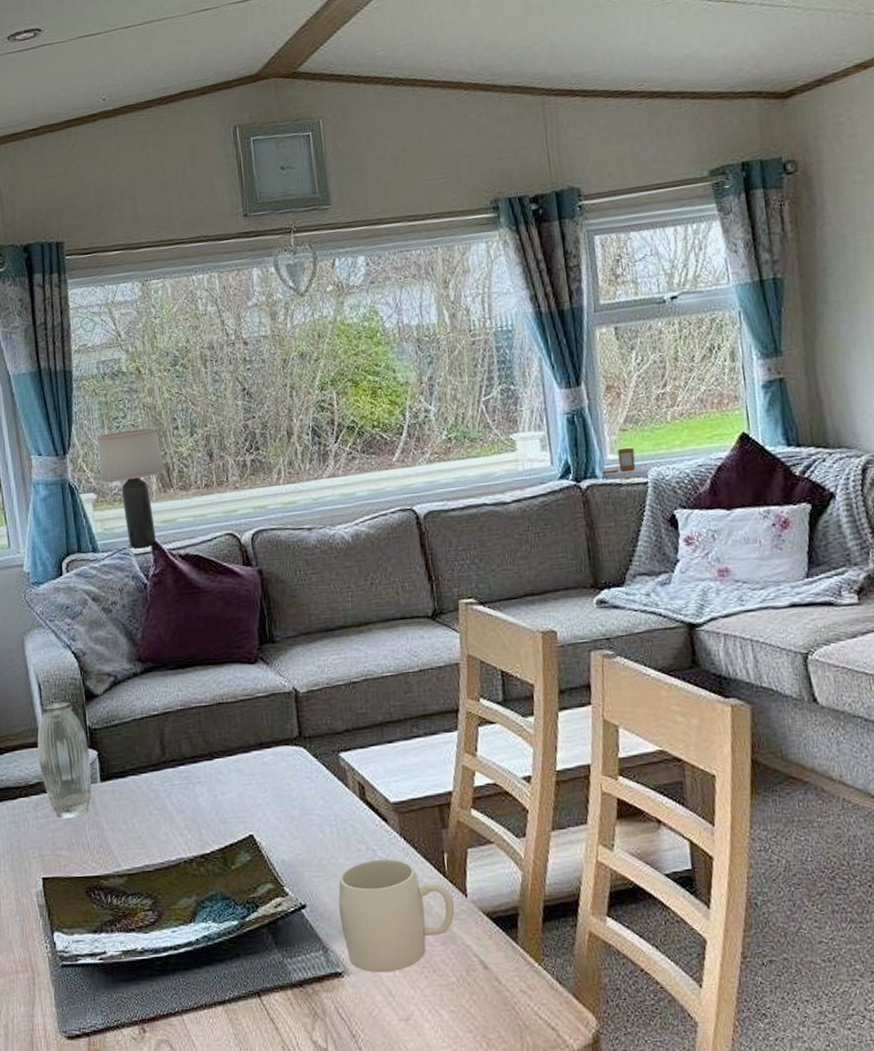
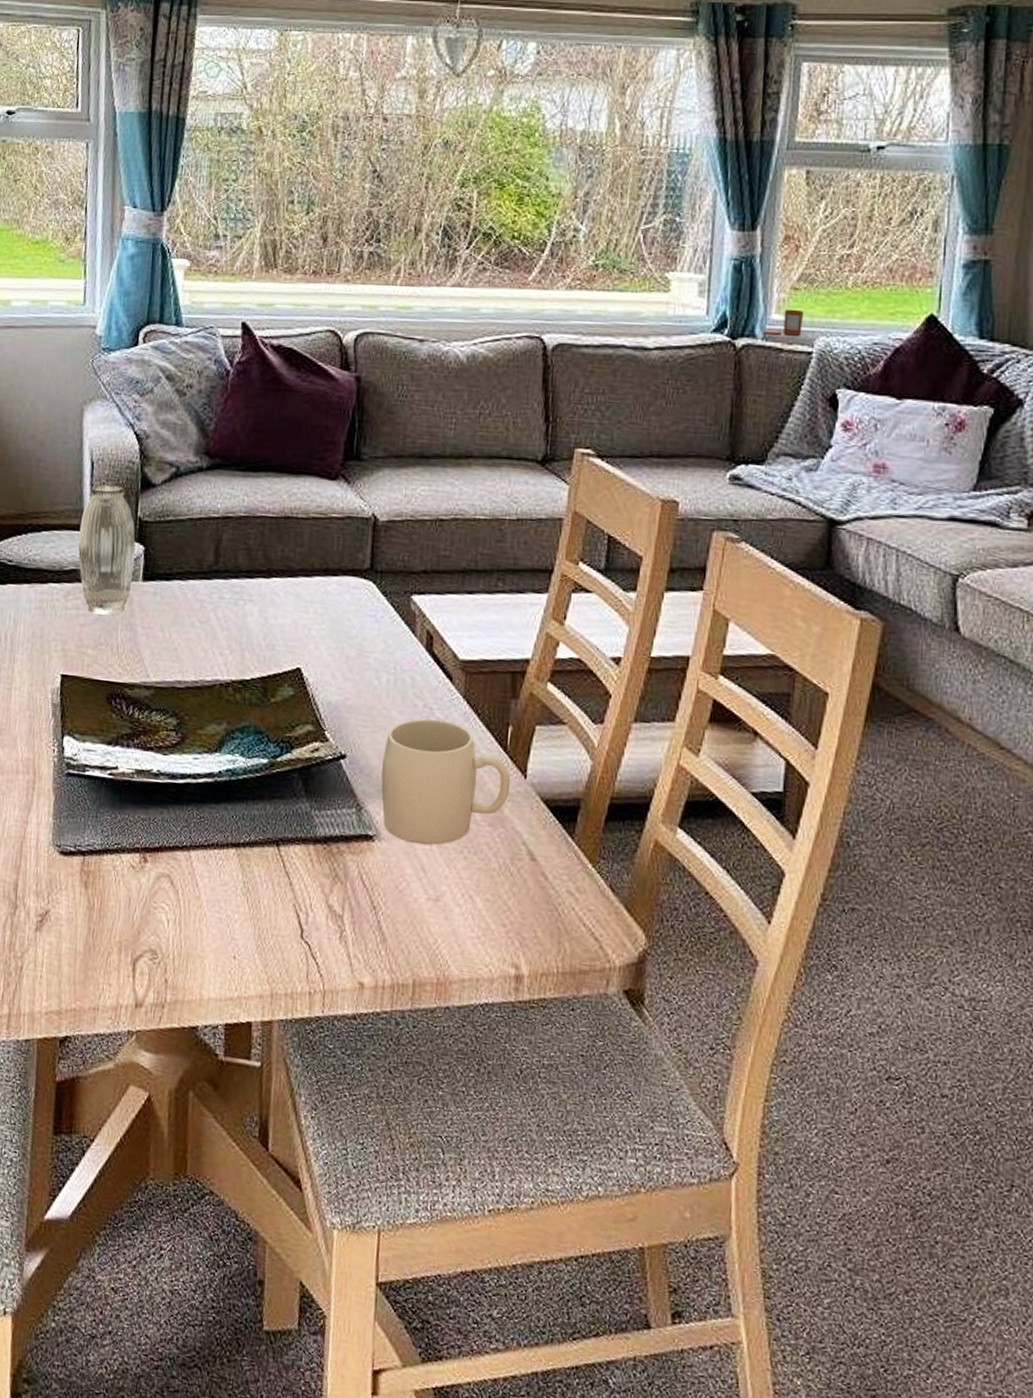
table lamp: present [96,427,166,549] -> none [197,195,272,330]

